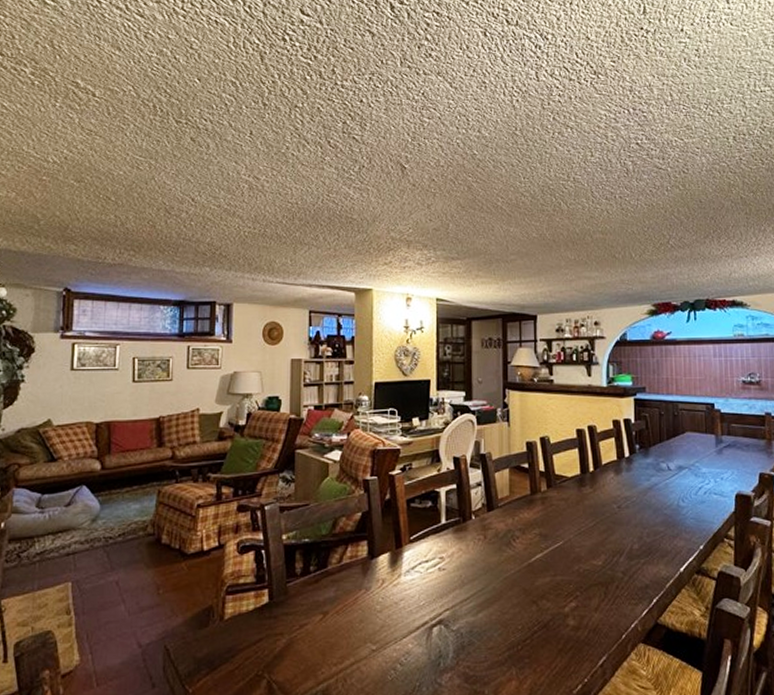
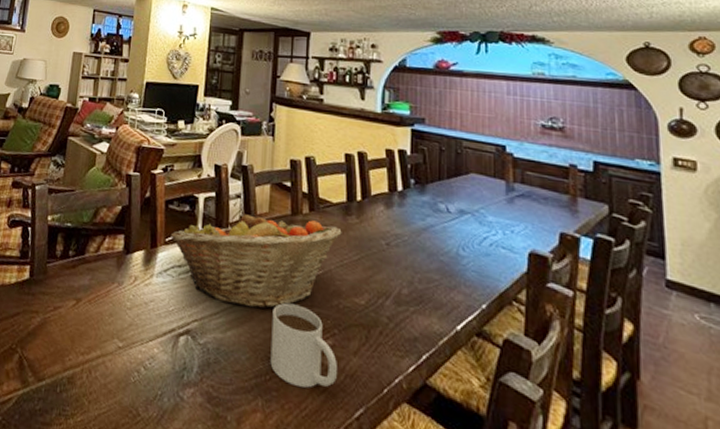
fruit basket: none [415,496,578,588] -> present [170,211,342,309]
mug: none [520,576,581,649] -> present [270,303,337,388]

